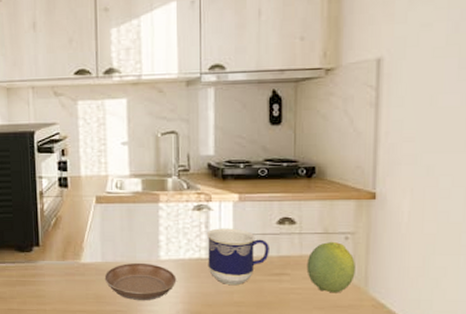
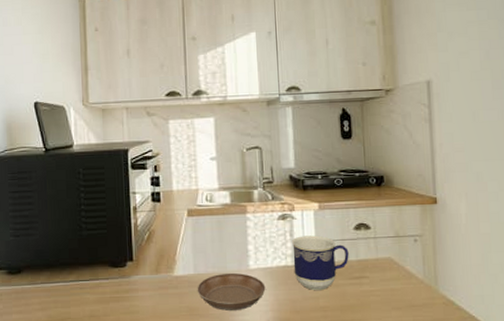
fruit: present [306,241,355,293] -> none [383,243,426,293]

